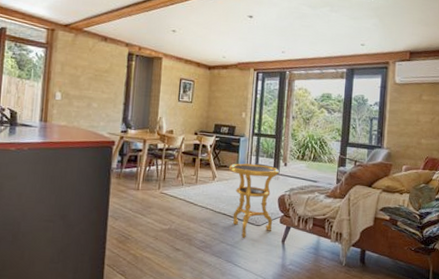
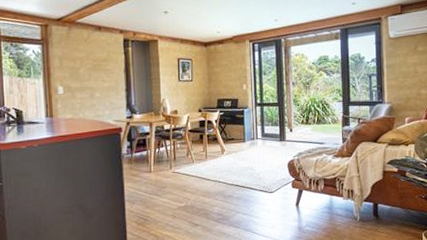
side table: present [228,163,279,238] -> none [236,133,285,206]

